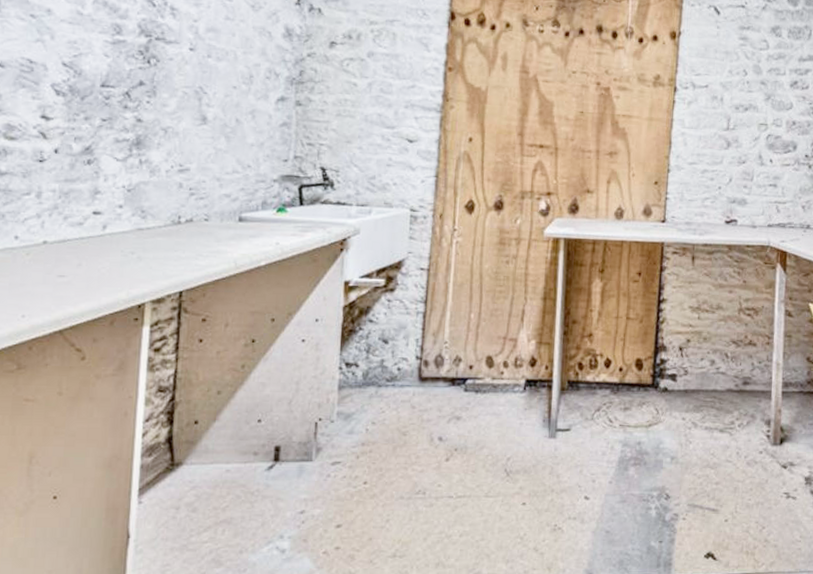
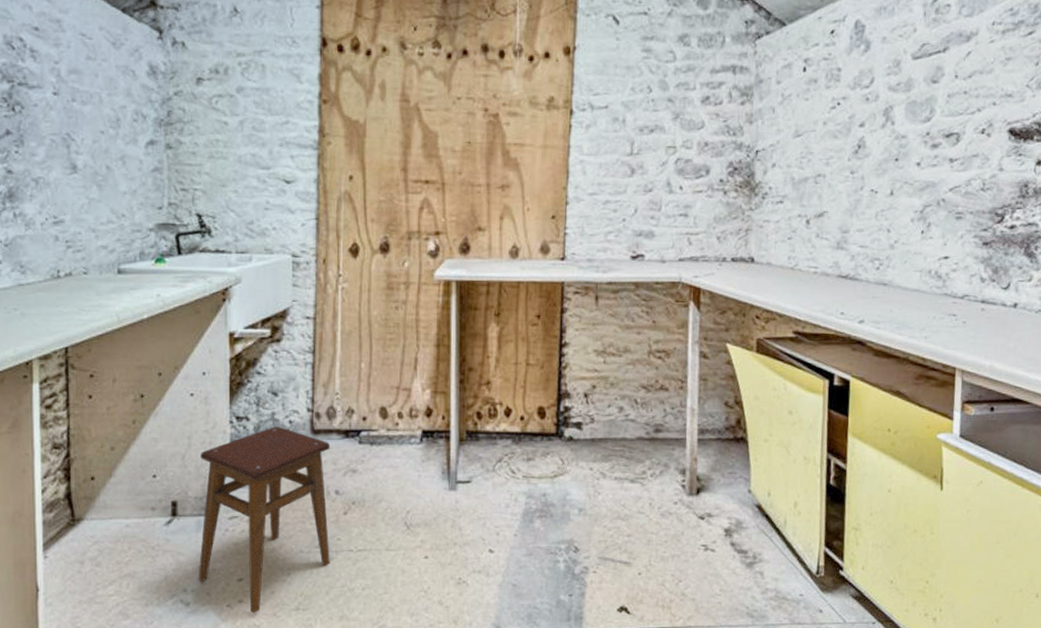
stool: none [296,372,437,560] -> present [198,425,331,613]

